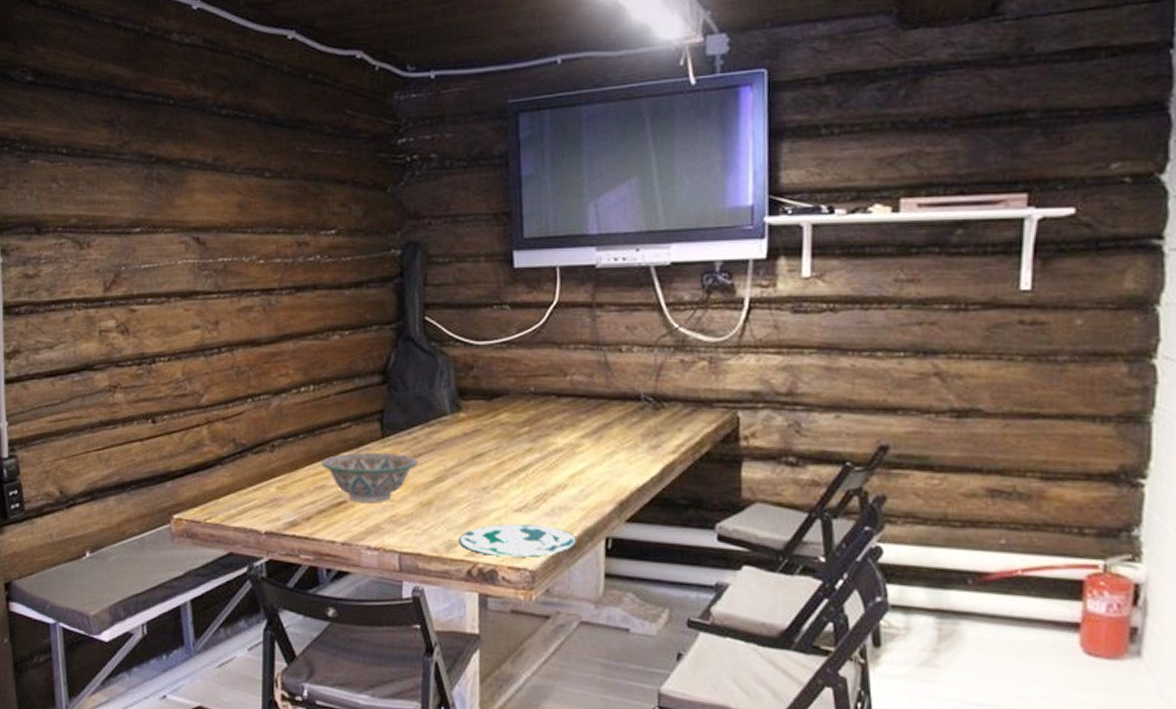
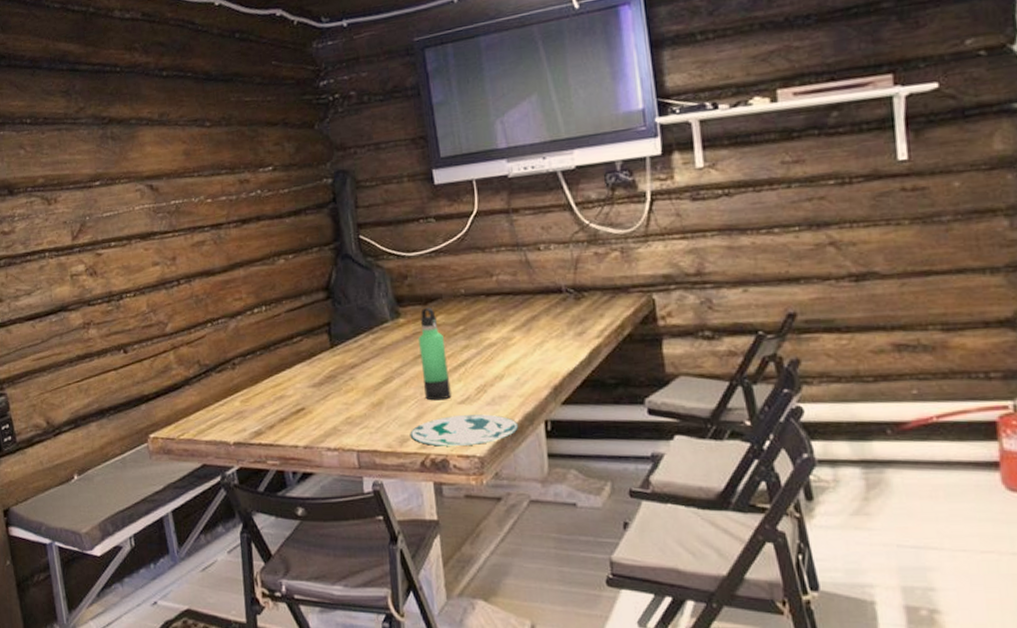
decorative bowl: present [321,452,418,503] -> none [278,361,366,408]
thermos bottle: none [478,402,508,506] -> present [419,307,452,401]

